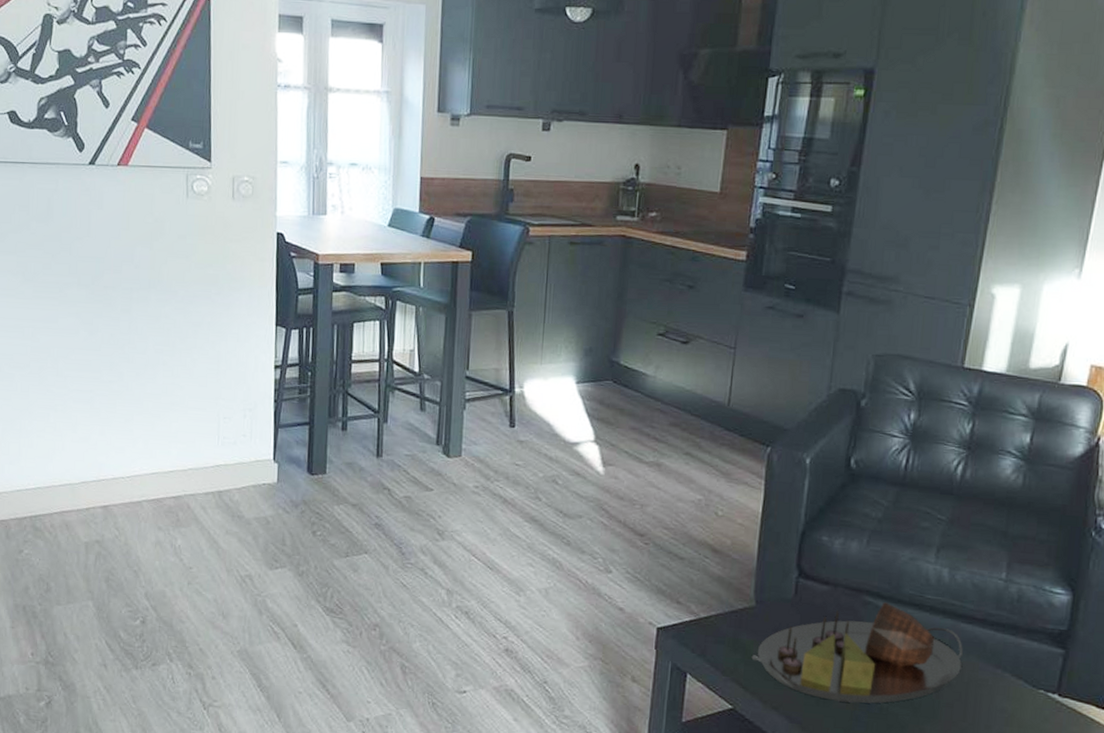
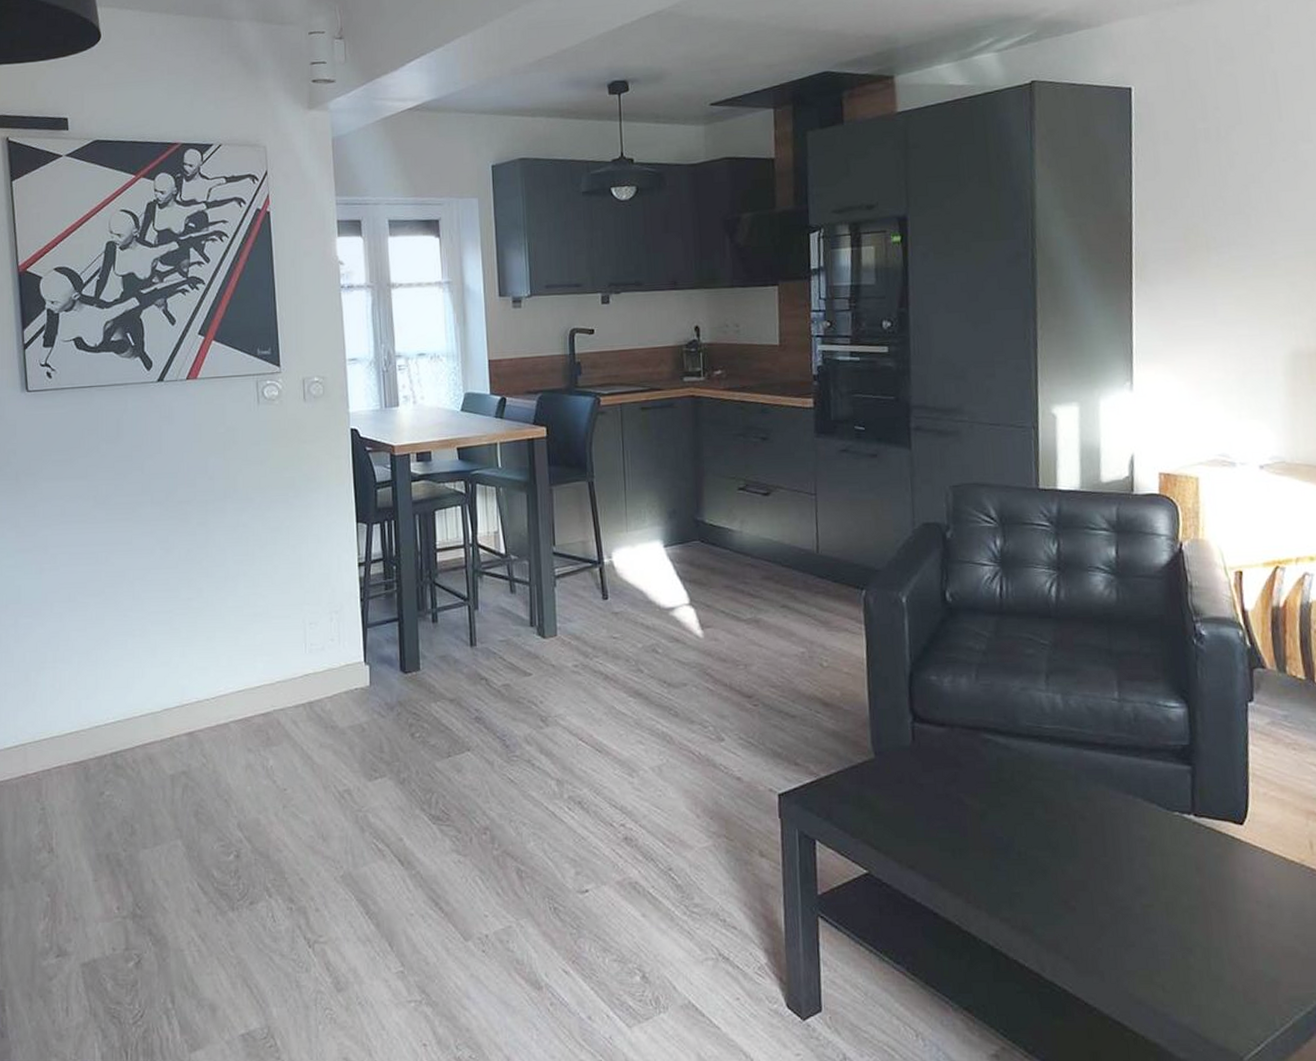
serving tray: present [751,602,963,704] -> none [879,738,1092,851]

